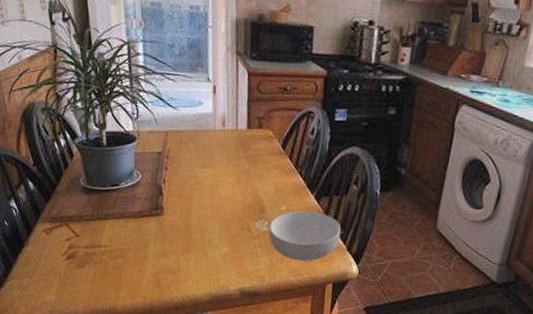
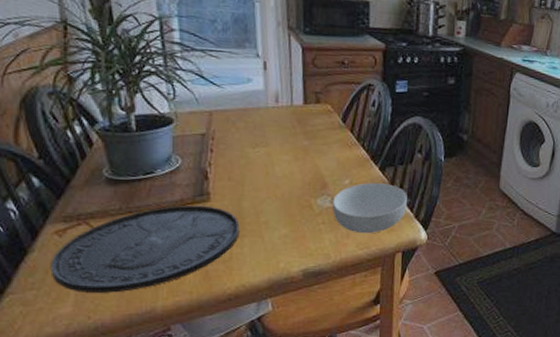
plate: none [40,216,187,289] -> present [50,205,240,293]

